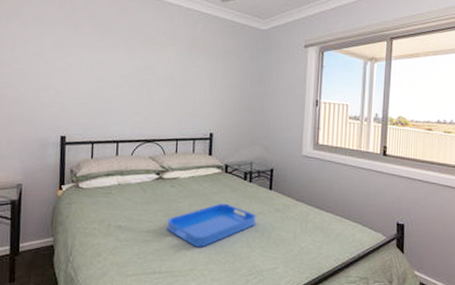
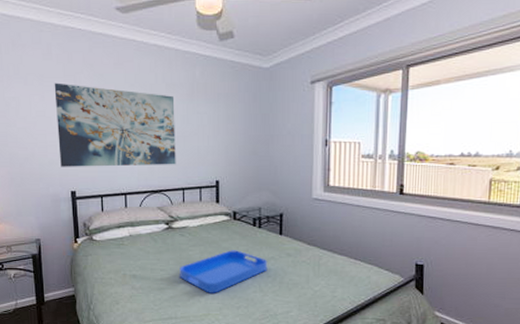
wall art: none [52,27,175,116] -> present [54,82,176,167]

